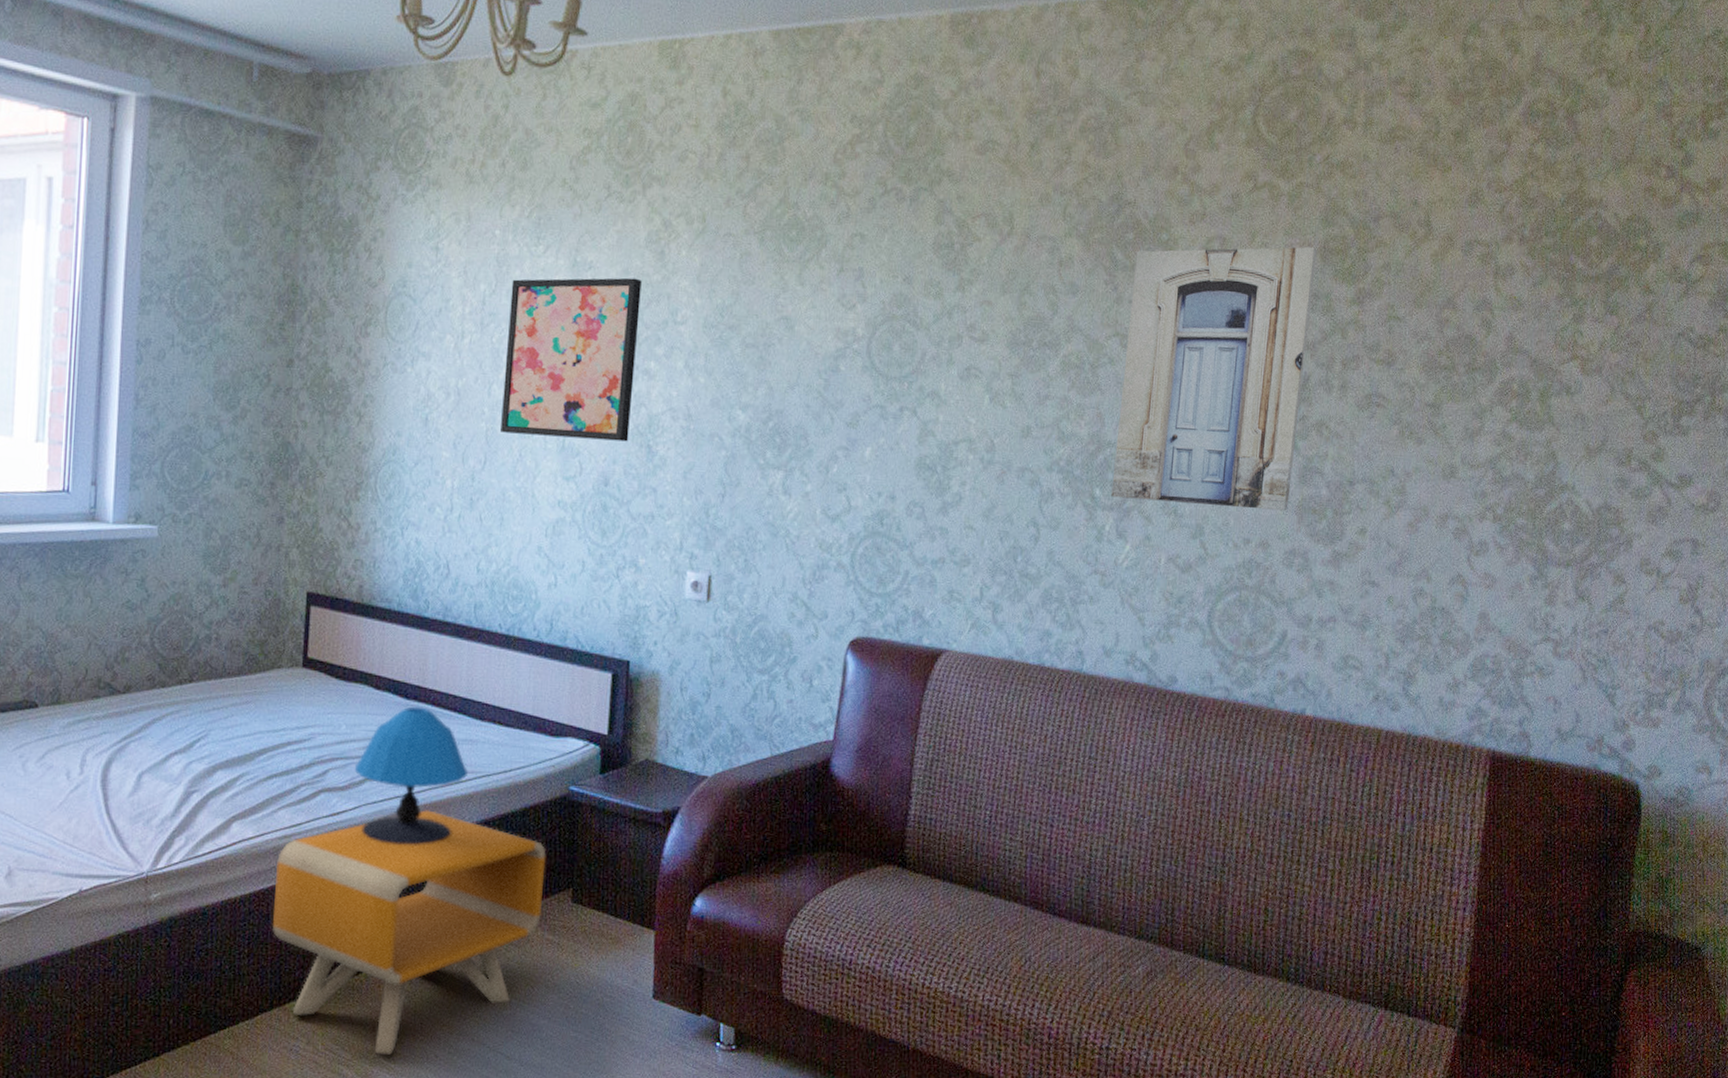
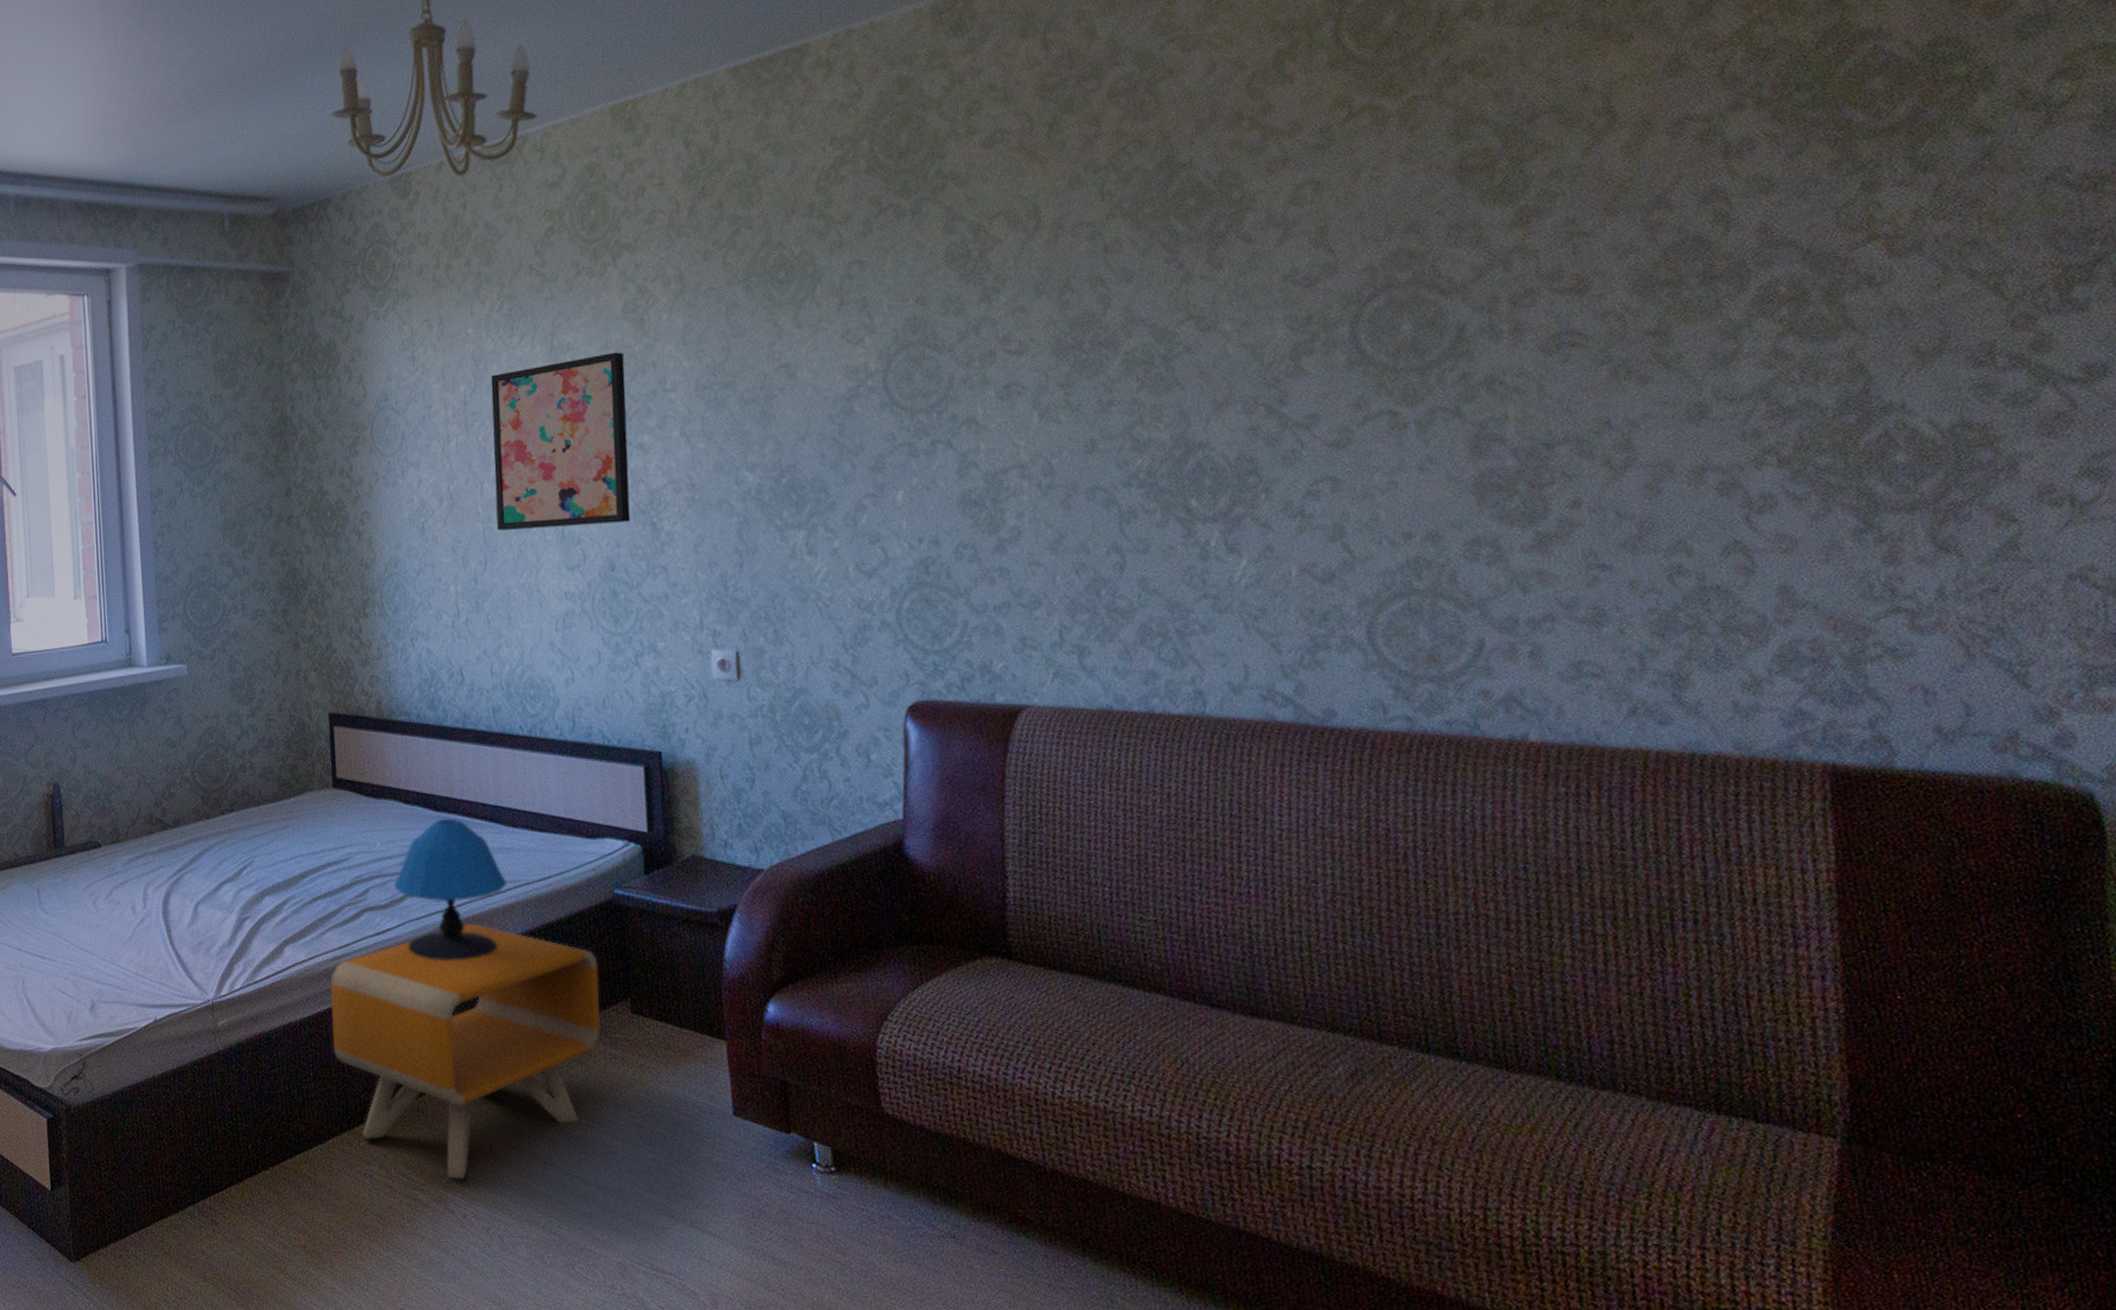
wall art: present [1111,246,1317,511] -> none [1202,169,1461,507]

